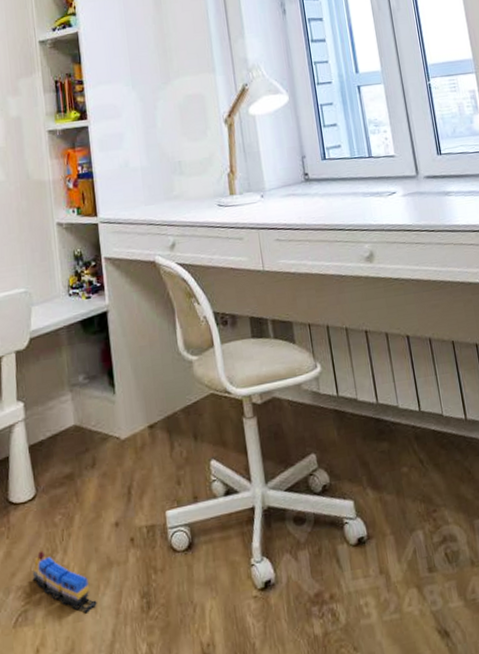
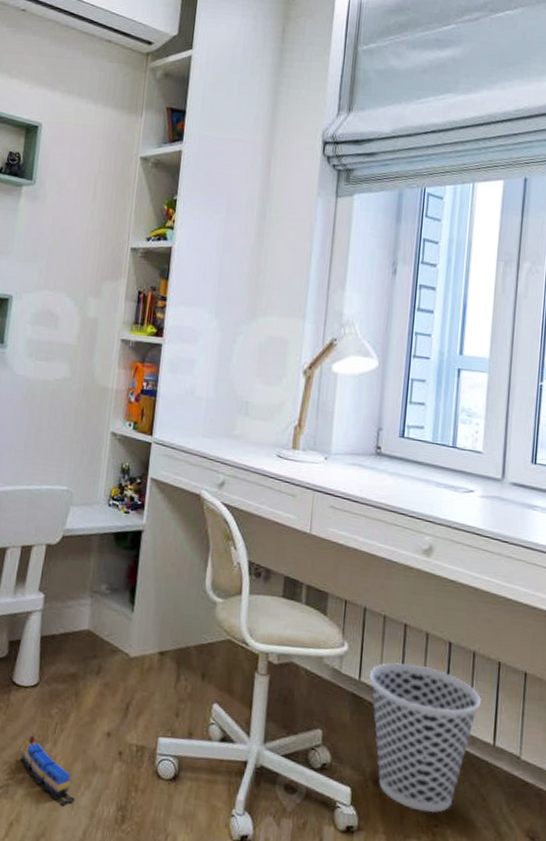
wastebasket: none [345,364,448,502] -> present [369,663,482,813]

